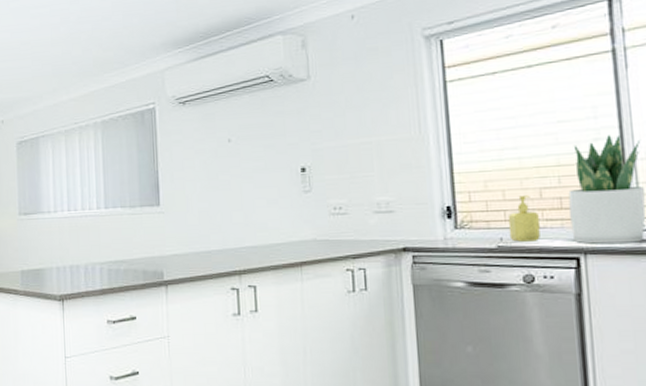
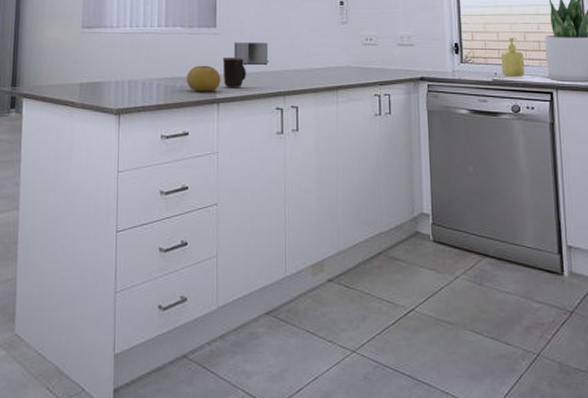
fruit: none [131,246,168,274] -> present [187,65,221,92]
mug: none [168,235,196,270] -> present [222,56,246,89]
toaster: none [180,218,221,245] -> present [234,41,269,66]

